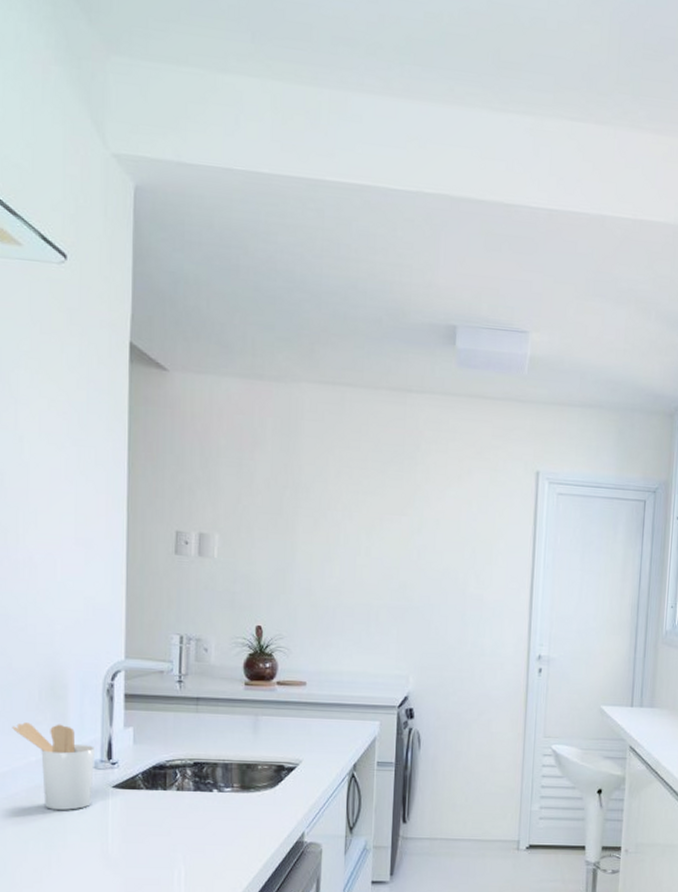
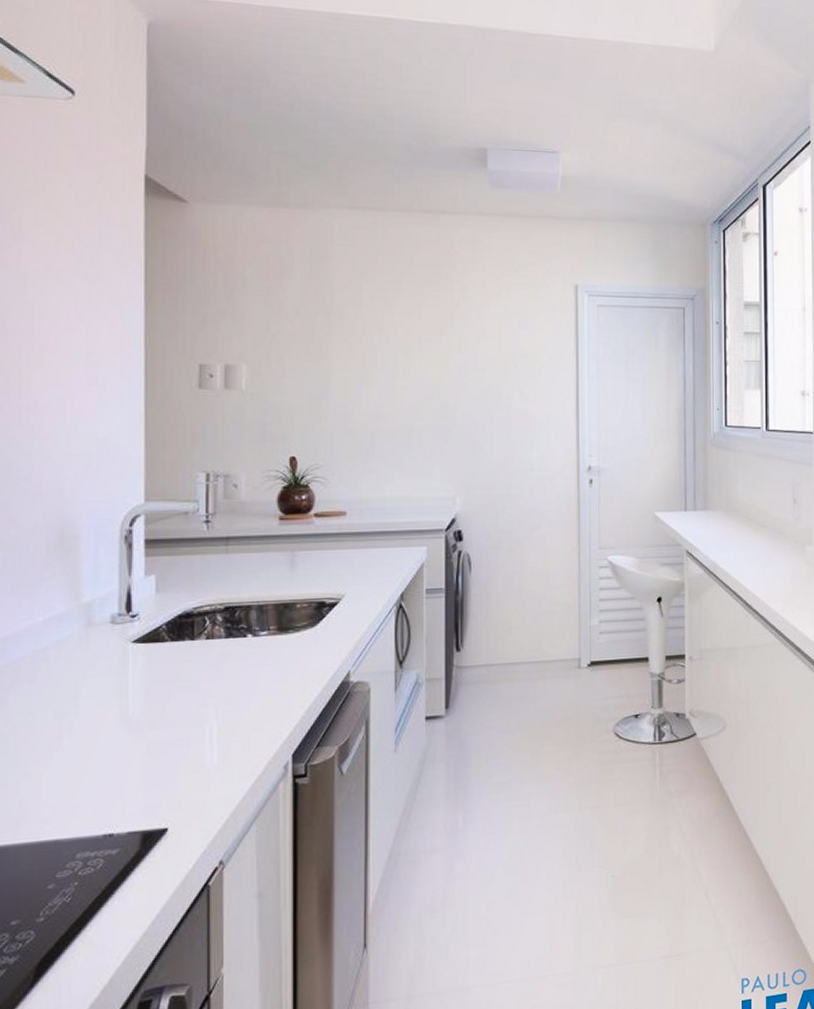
utensil holder: present [12,722,95,810] -> none [15,578,111,674]

